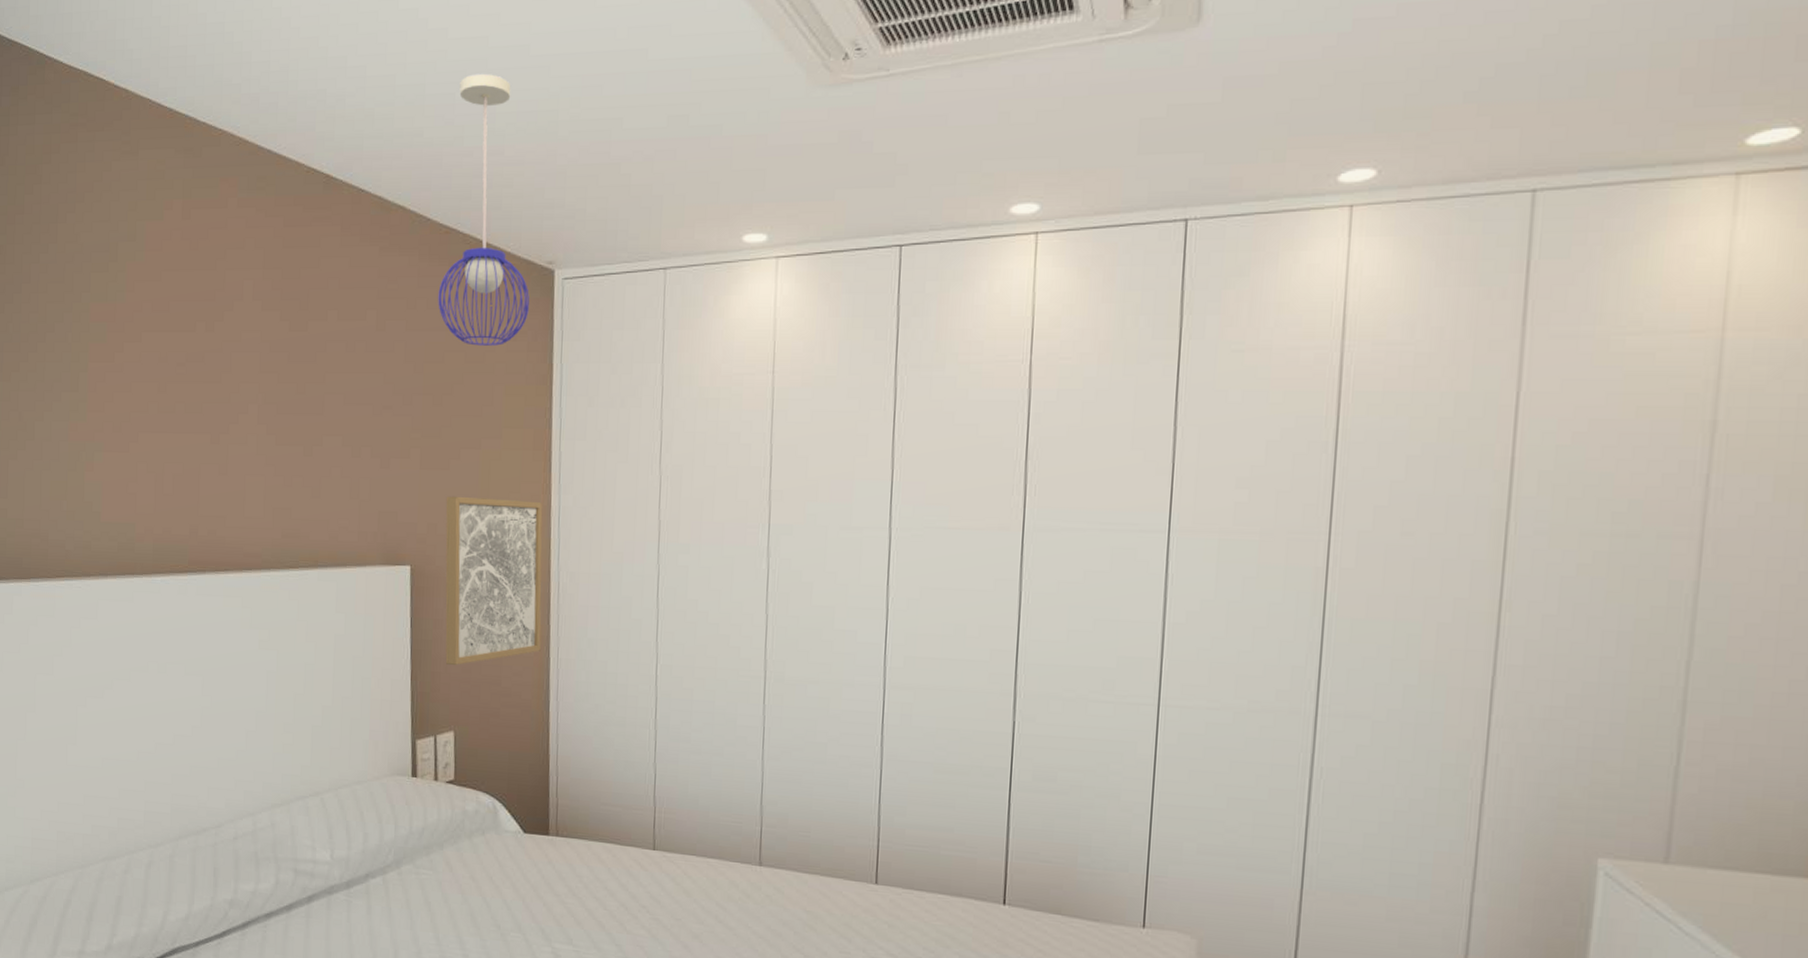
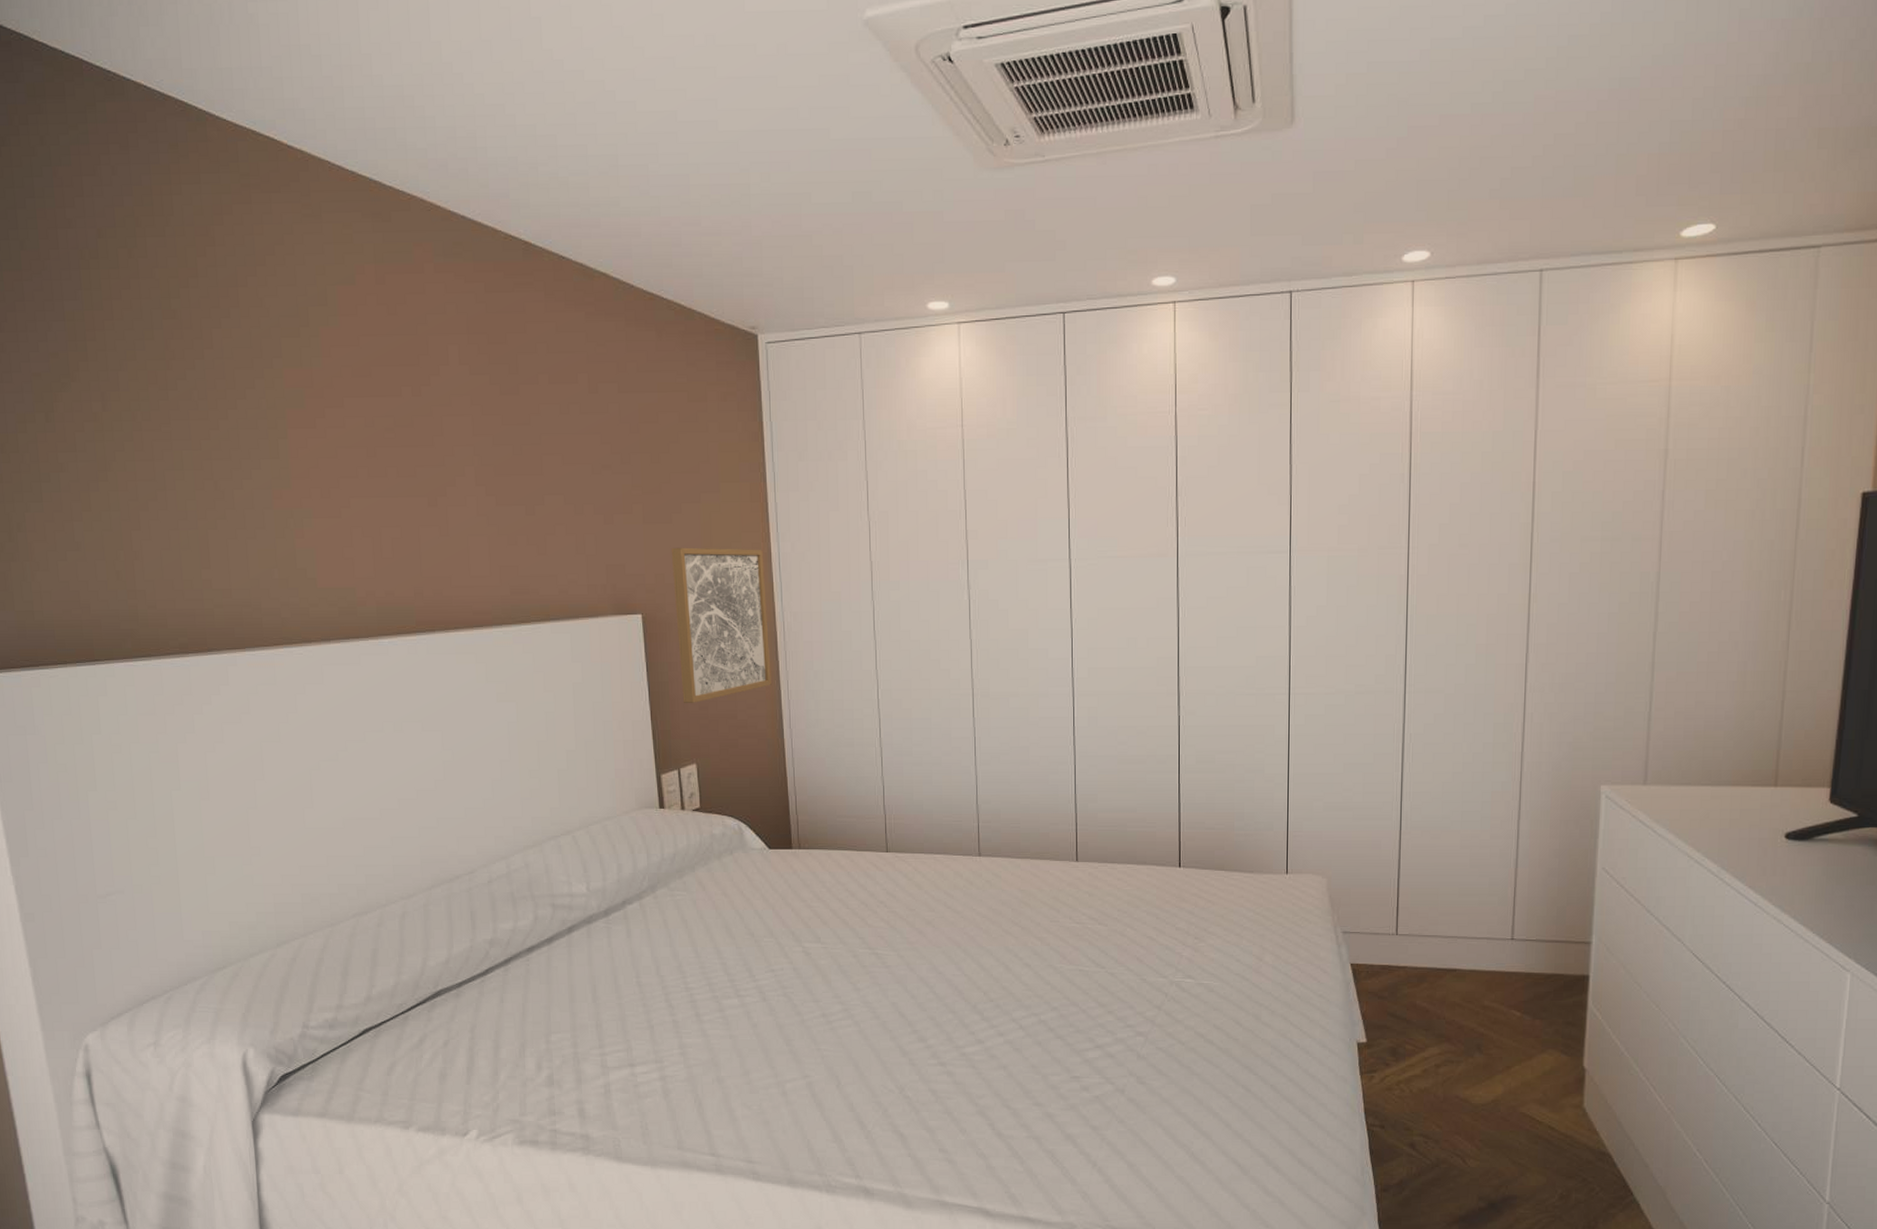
pendant light: present [438,73,529,346] -> none [647,146,736,406]

